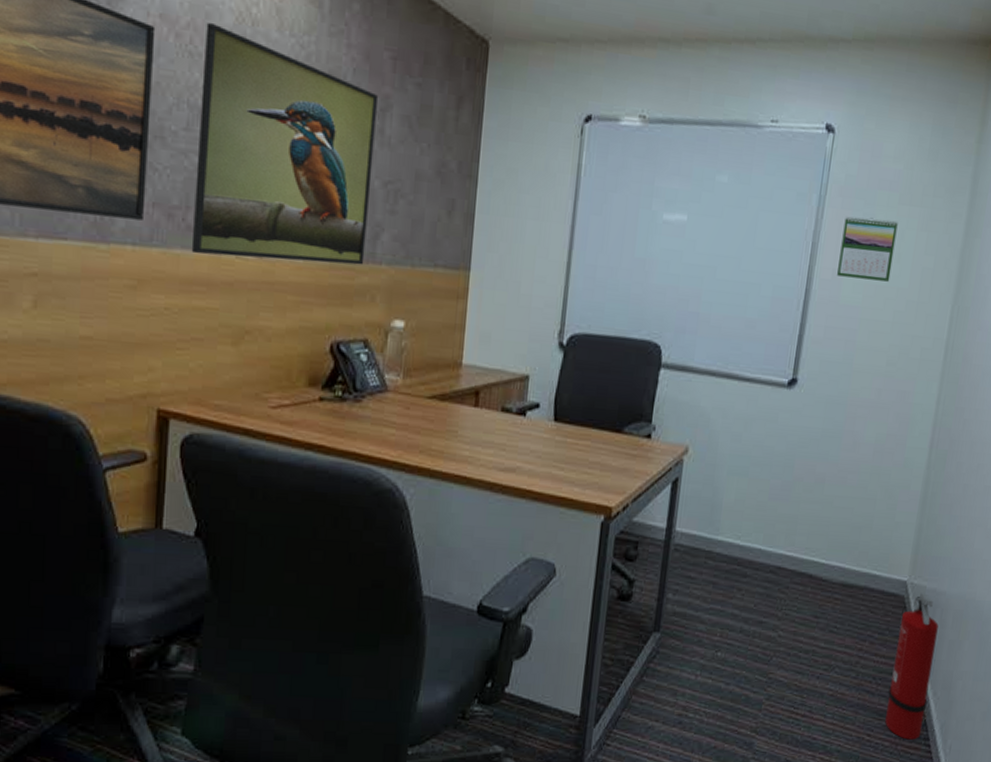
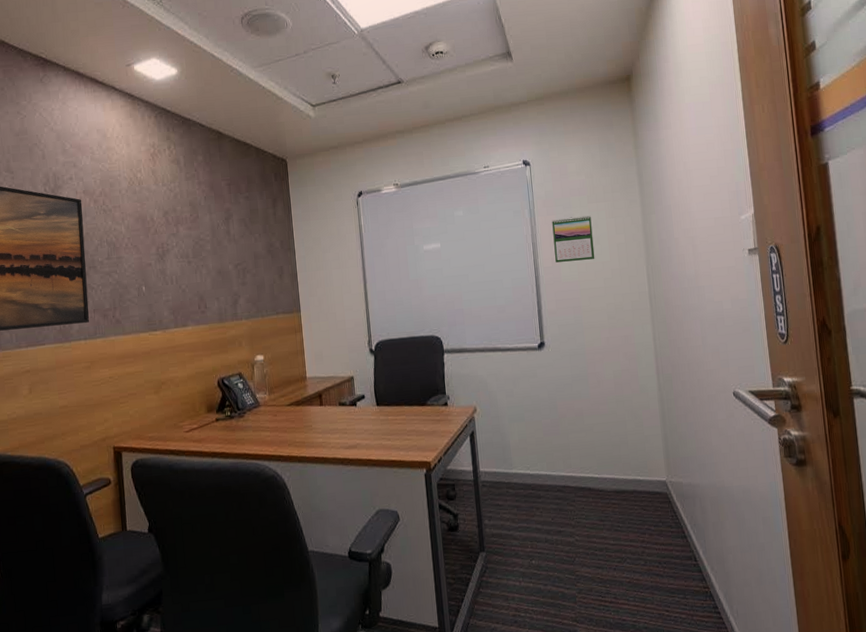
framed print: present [191,22,379,265] -> none [111,188,231,337]
fire extinguisher: present [885,593,939,740] -> none [668,488,710,610]

